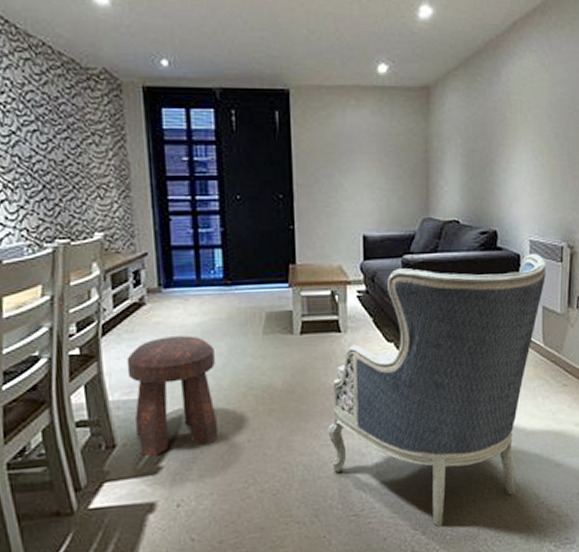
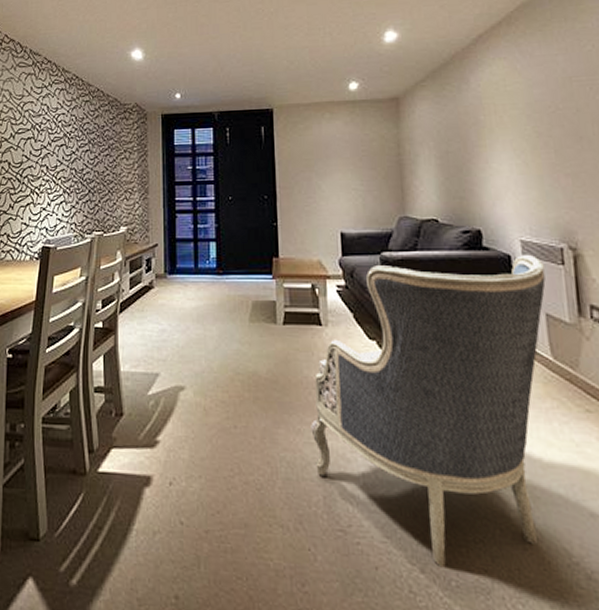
stool: present [126,335,217,458] -> none [136,318,207,431]

